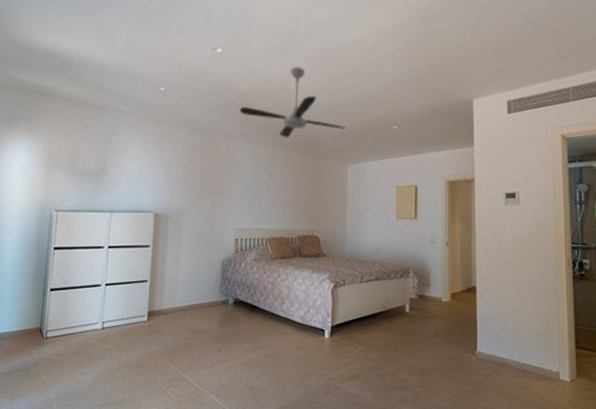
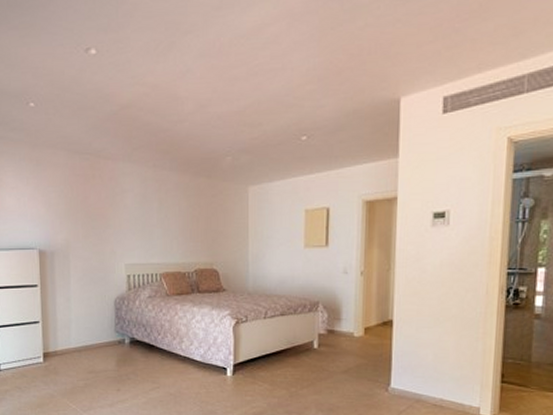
ceiling fan: present [239,67,346,138] -> none [121,67,246,157]

